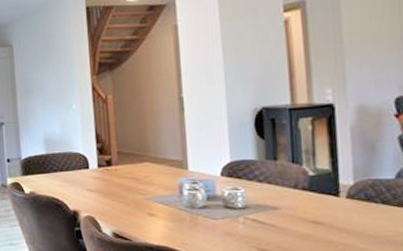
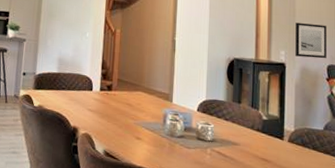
wall art: none [344,47,393,93] -> present [295,22,327,59]

